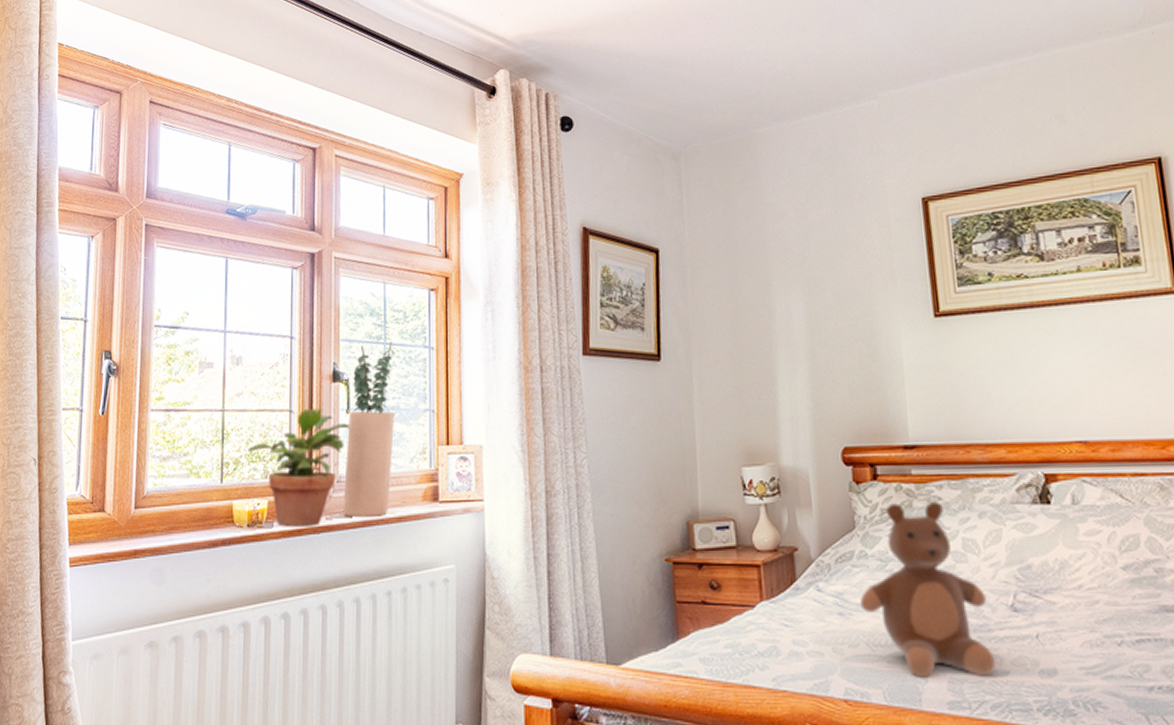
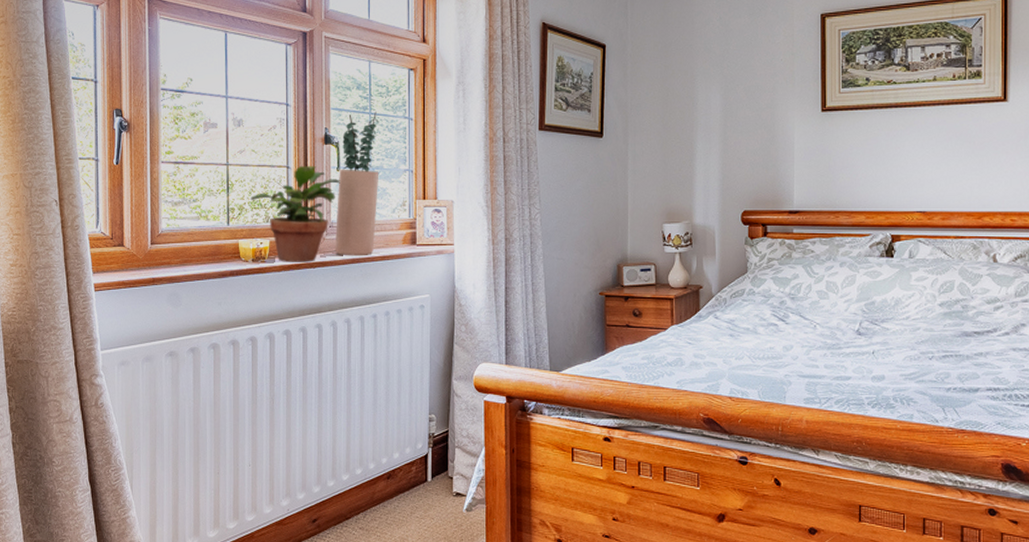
teddy bear: present [859,501,996,679] -> none [746,253,842,382]

